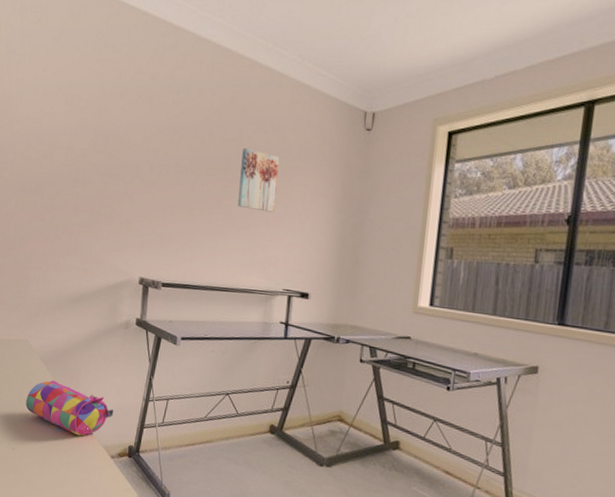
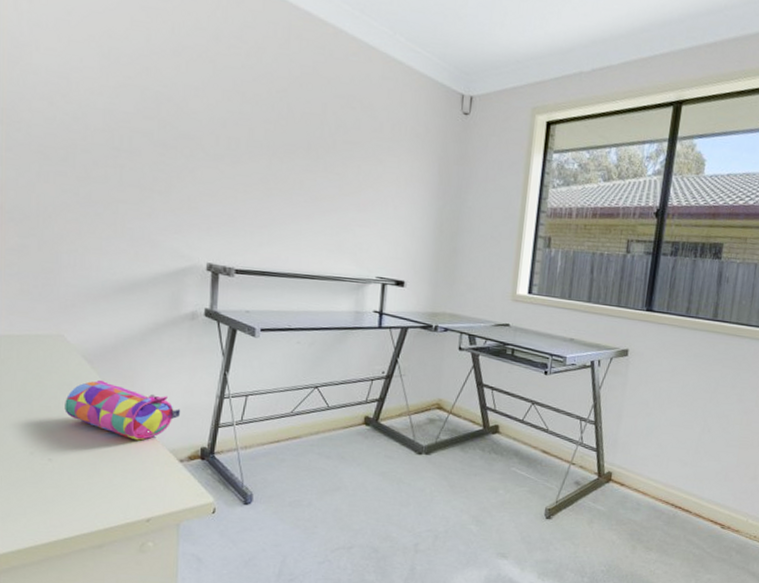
wall art: present [238,147,280,213] -> none [323,123,370,196]

